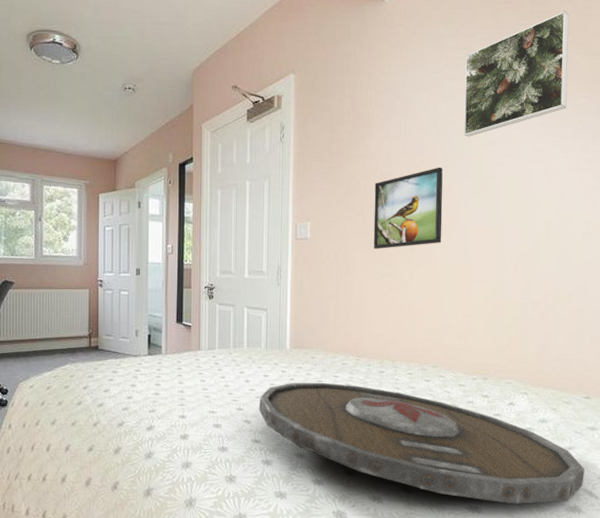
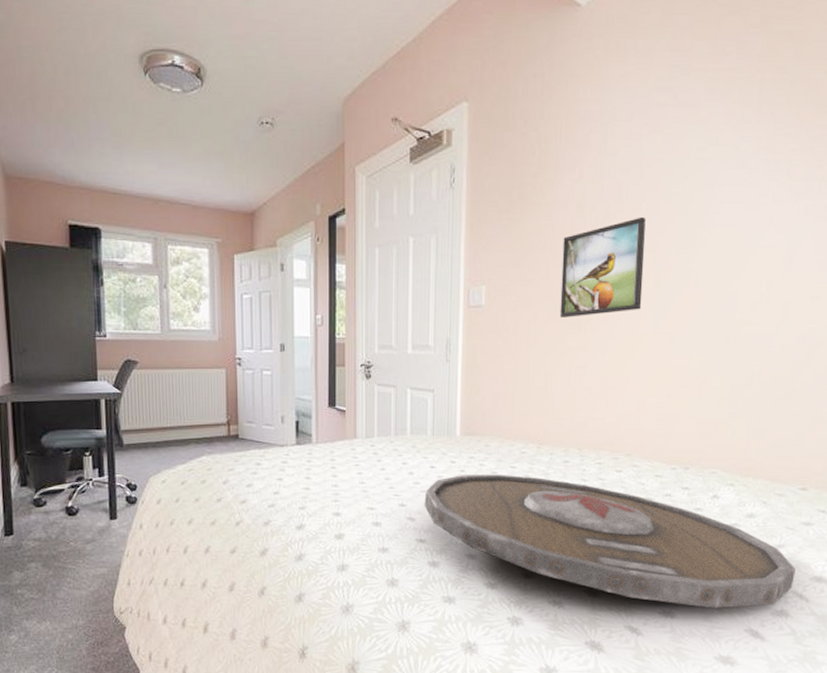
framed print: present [464,11,569,137] -> none [673,15,810,179]

